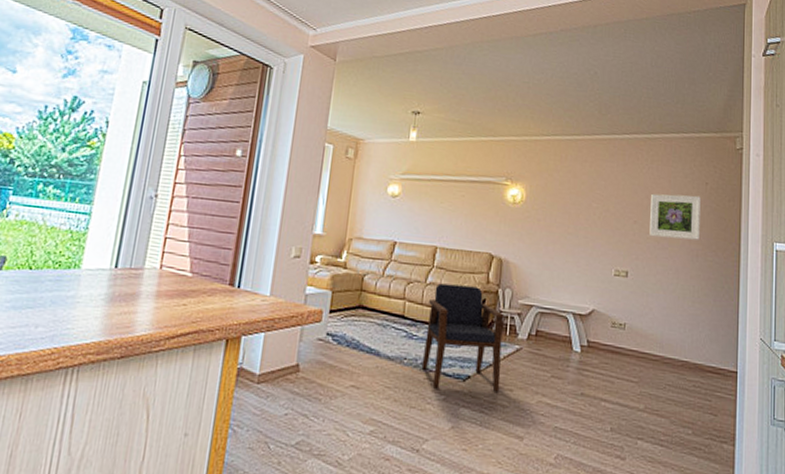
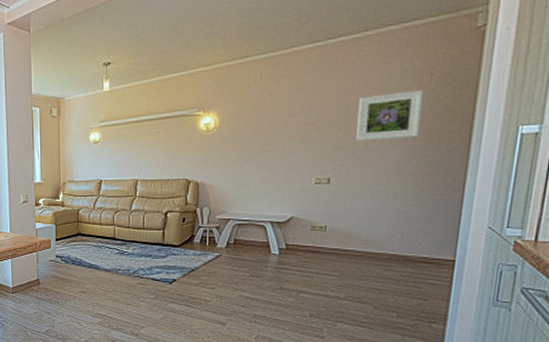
armchair: present [421,283,506,392] -> none [133,209,204,290]

